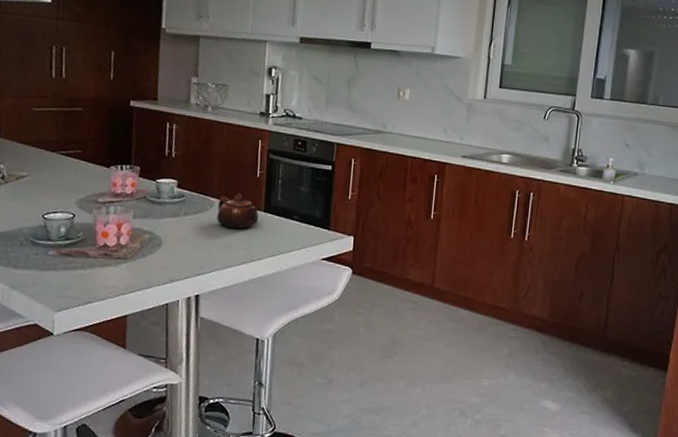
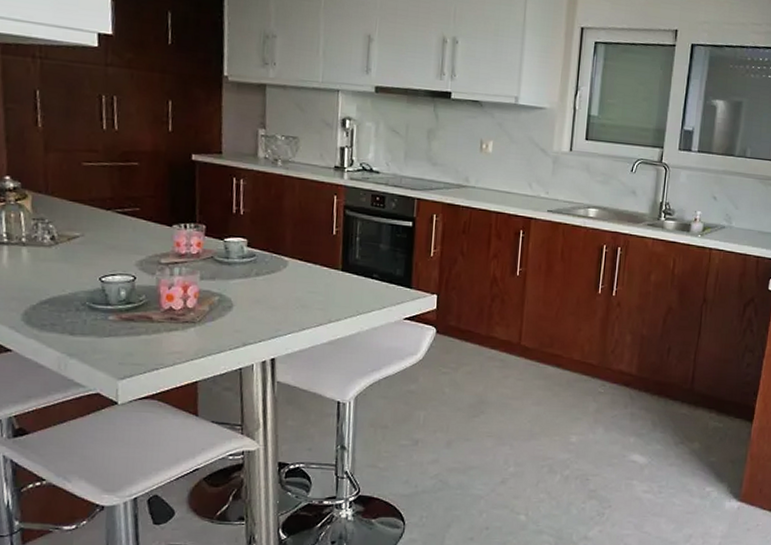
teapot: present [216,193,259,230] -> none [291,252,337,290]

